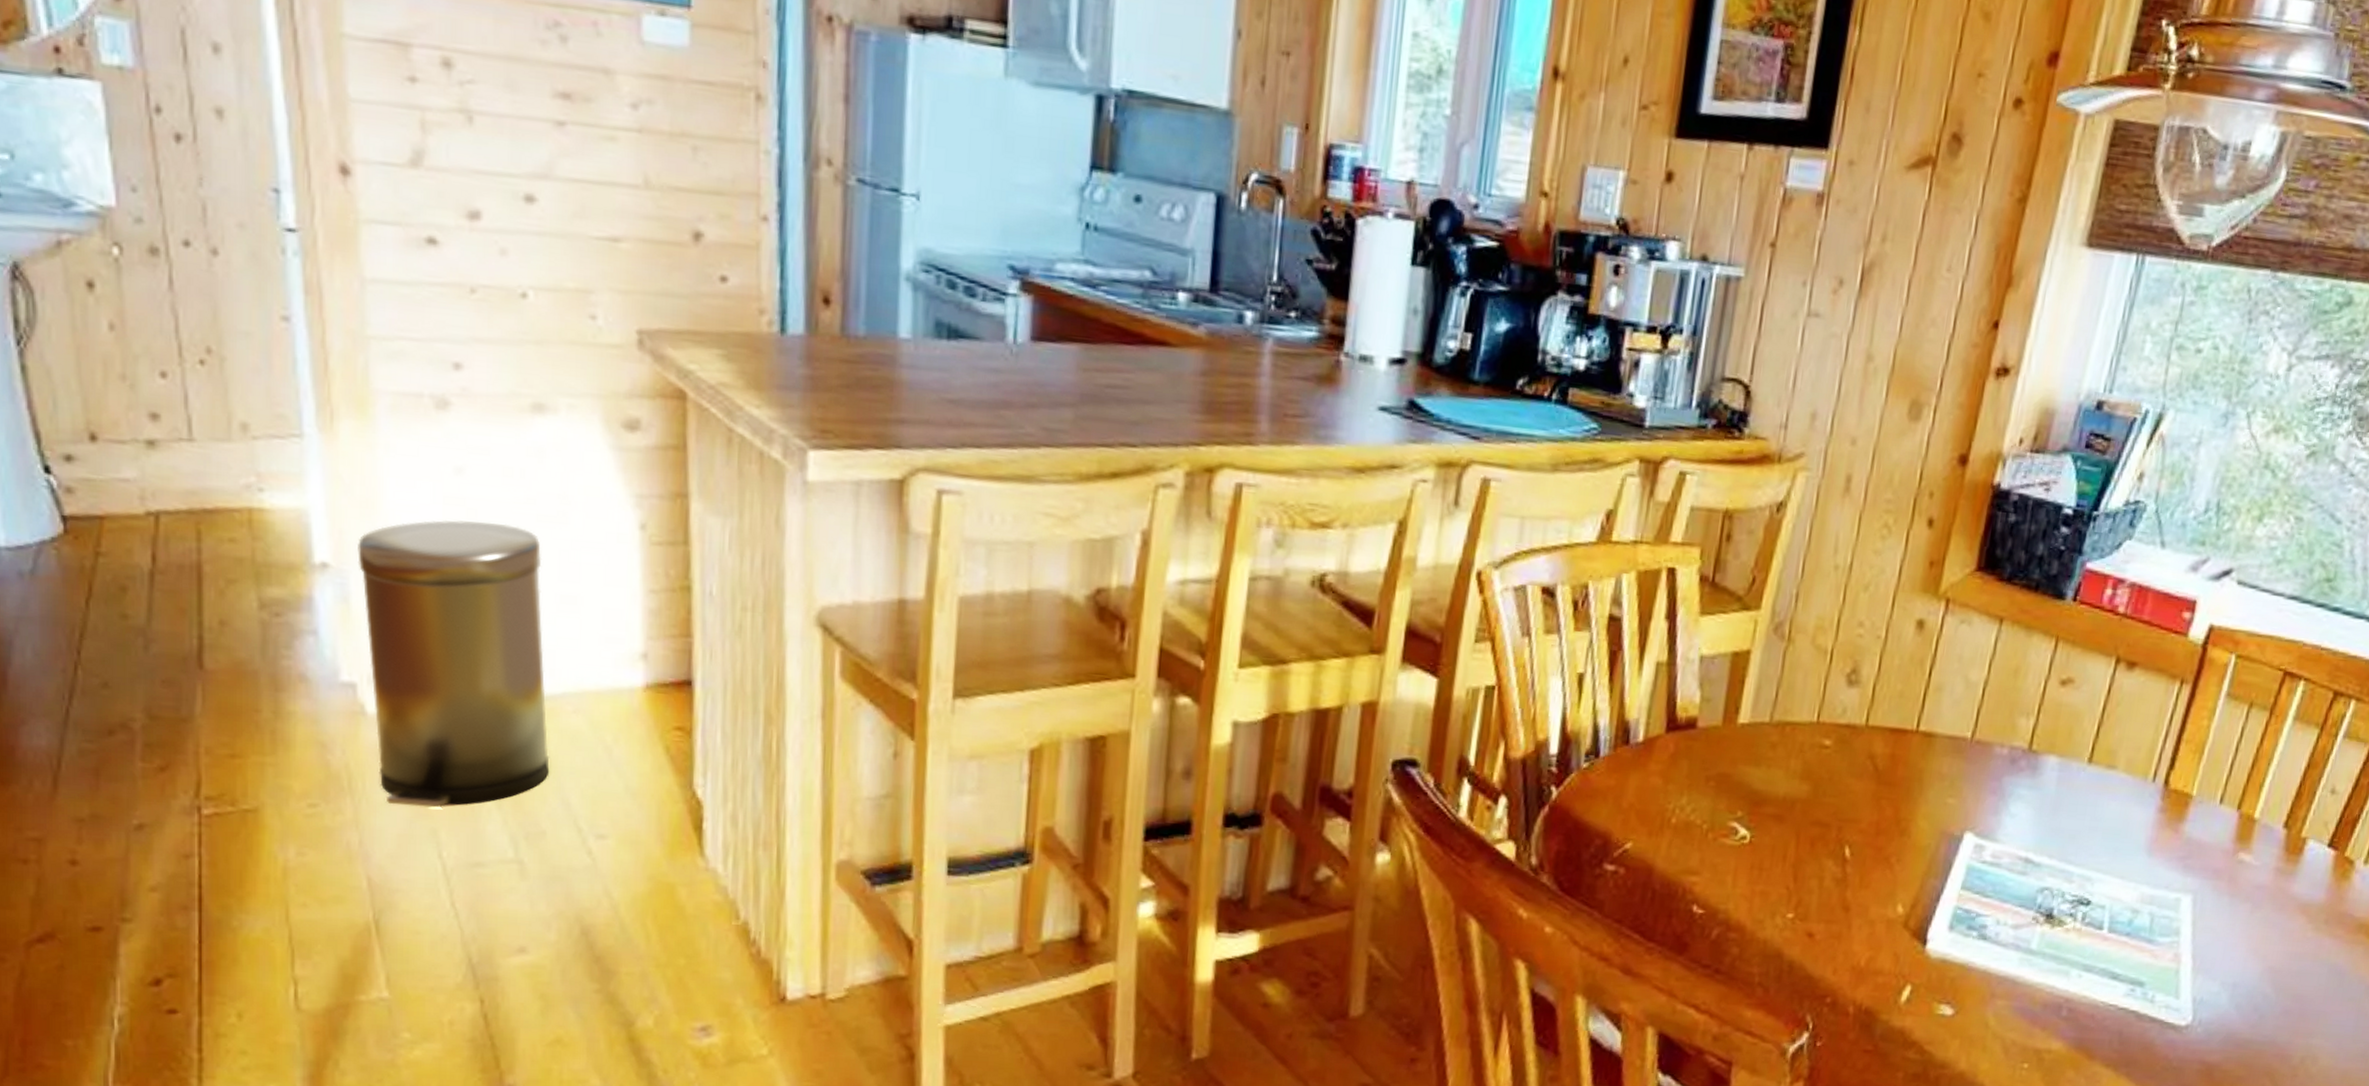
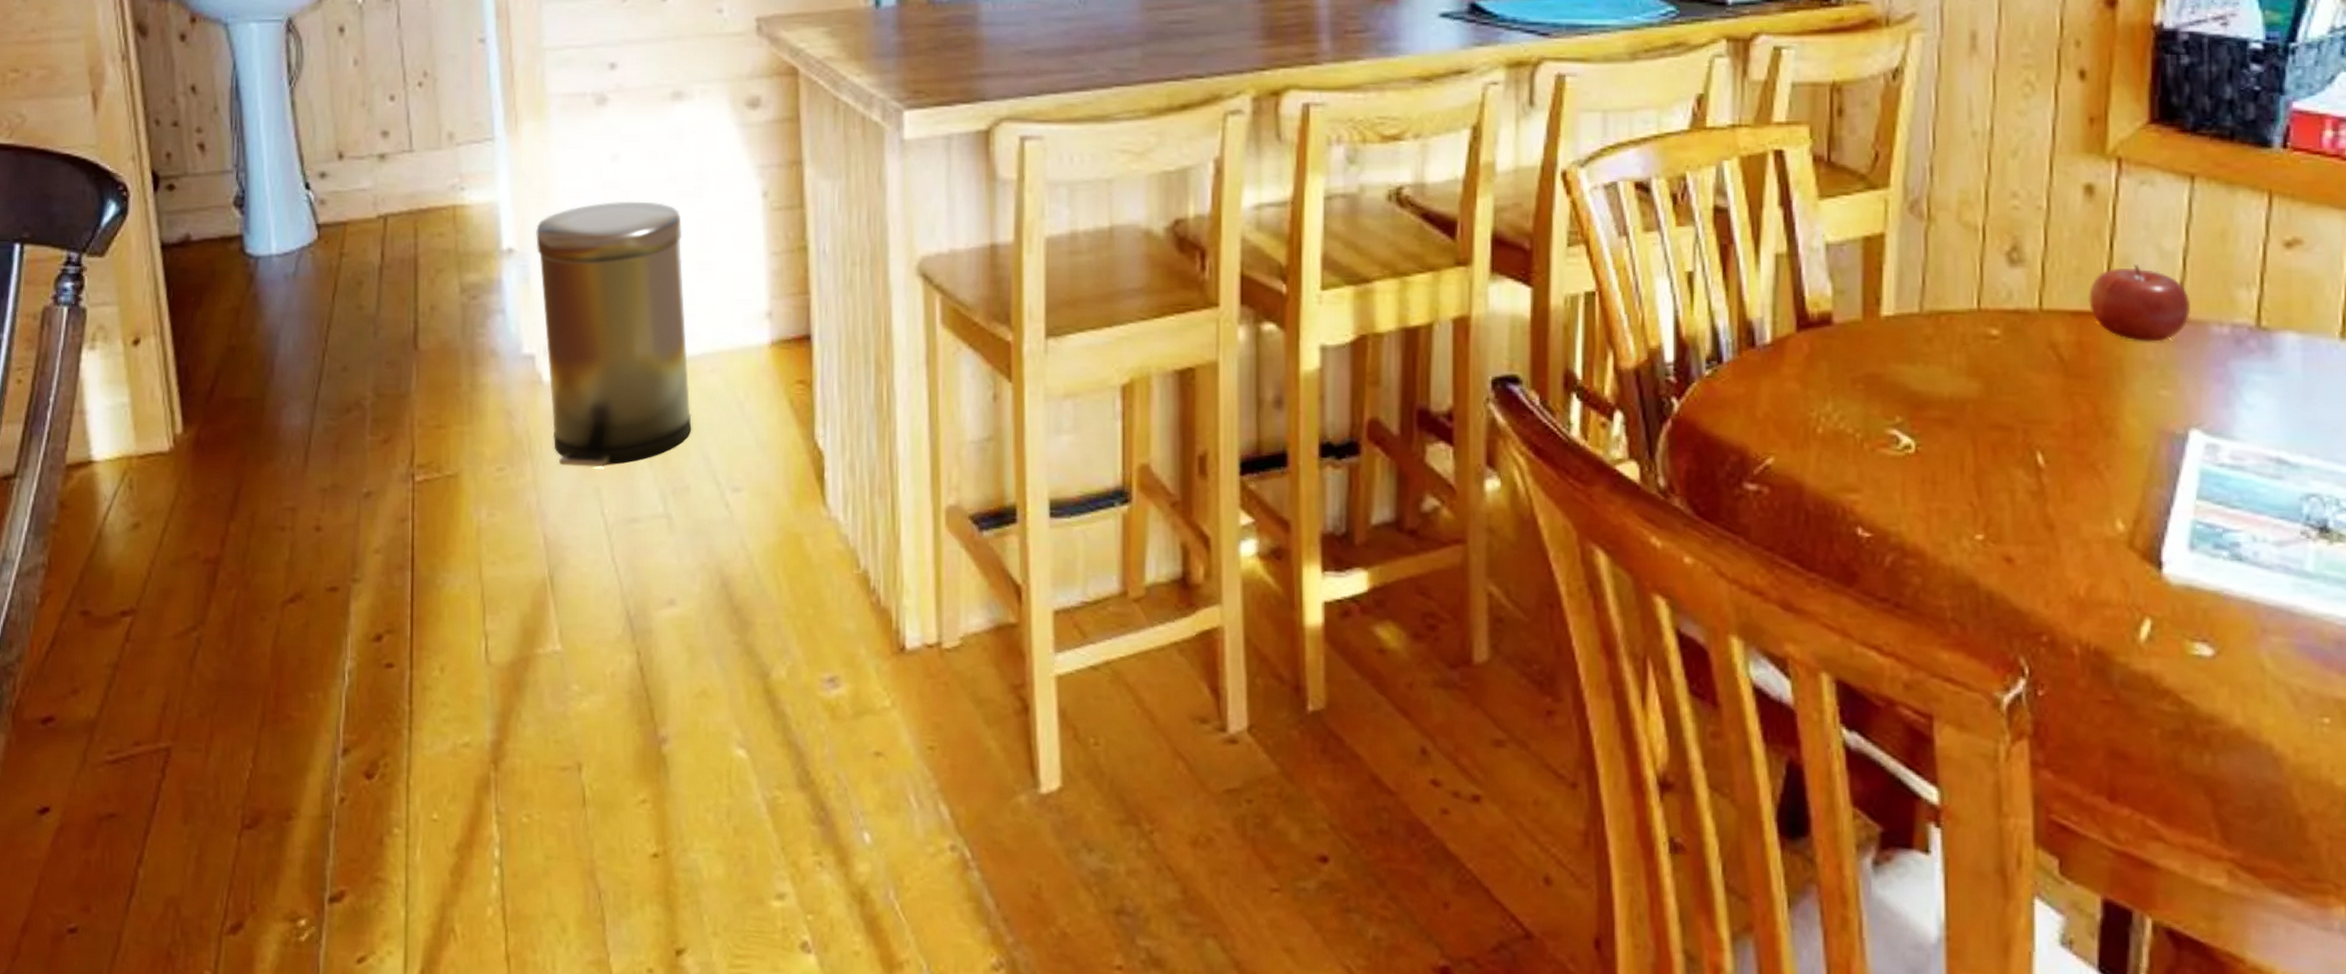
fruit: none [1905,691,1983,758] -> present [2089,264,2190,342]

